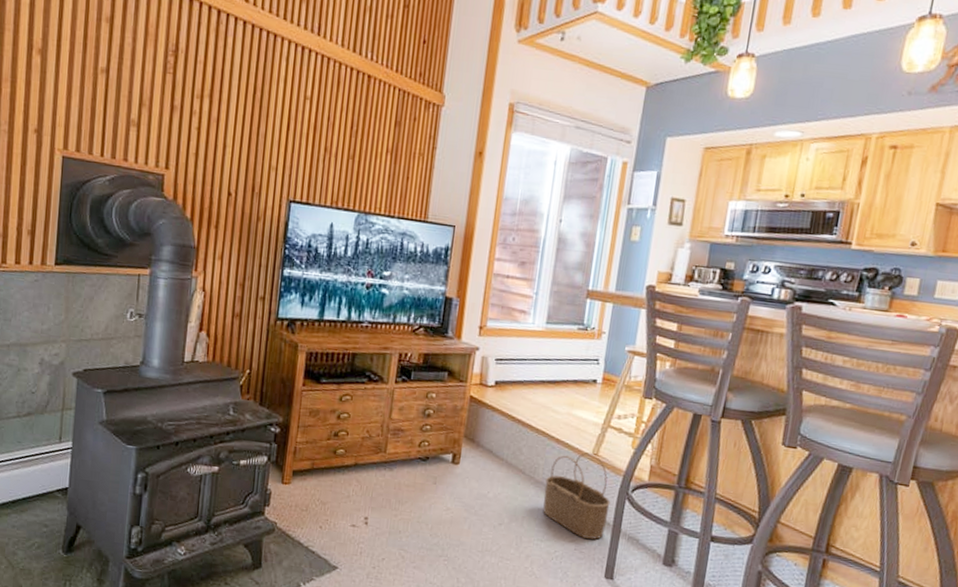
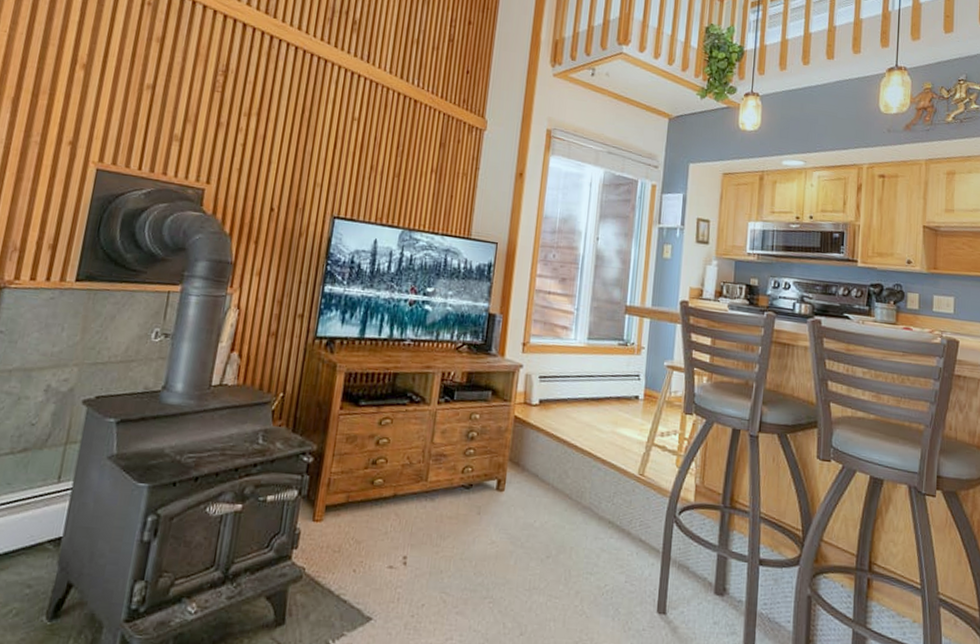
wicker basket: present [543,452,611,540] -> none [591,473,659,569]

